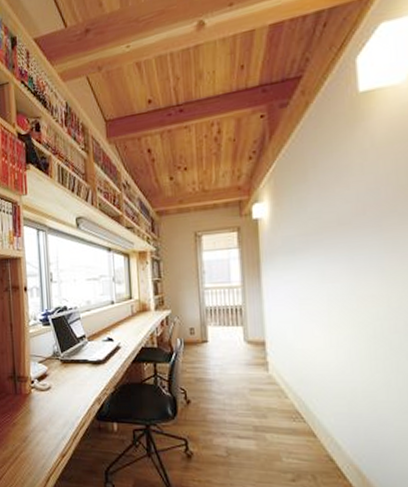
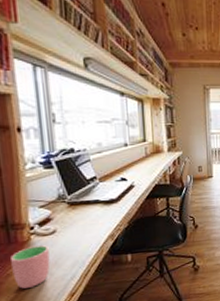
cup: none [16,400,46,440] -> present [11,245,51,289]

